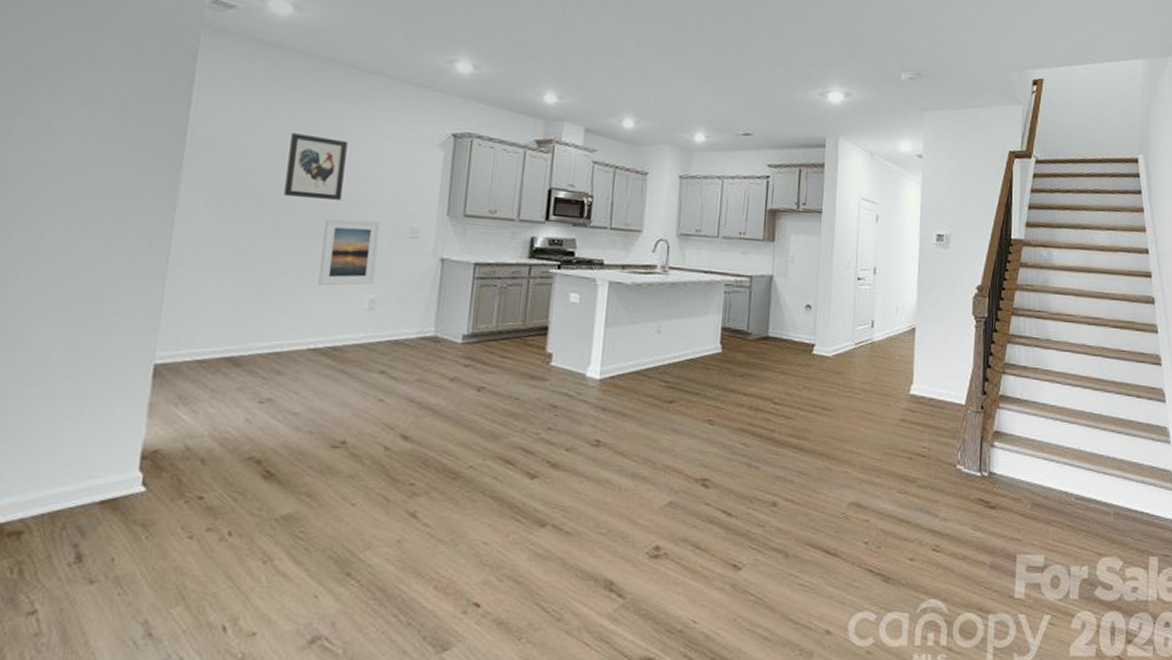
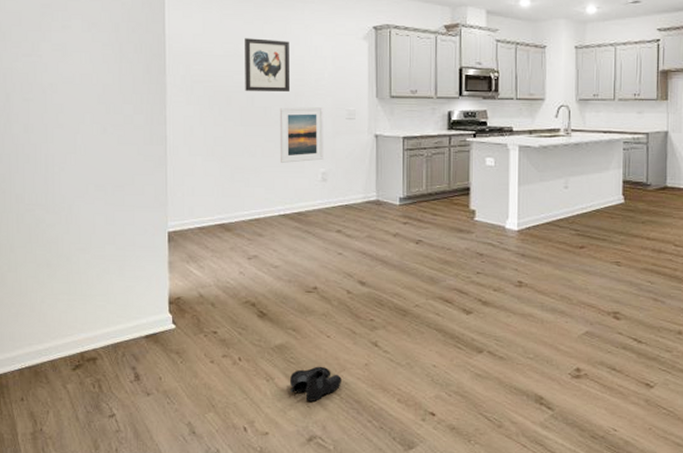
boots: none [293,543,364,590] -> present [289,366,341,402]

